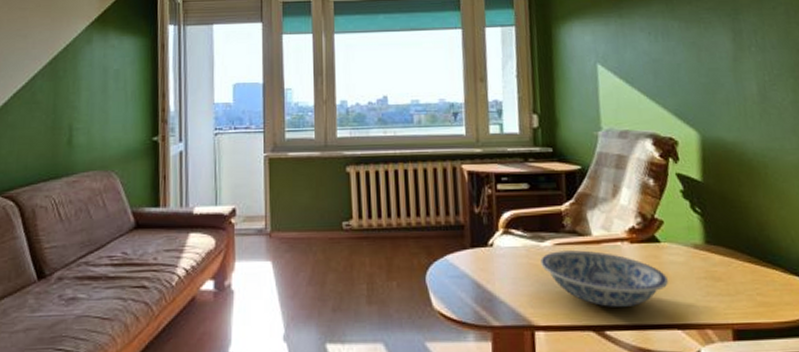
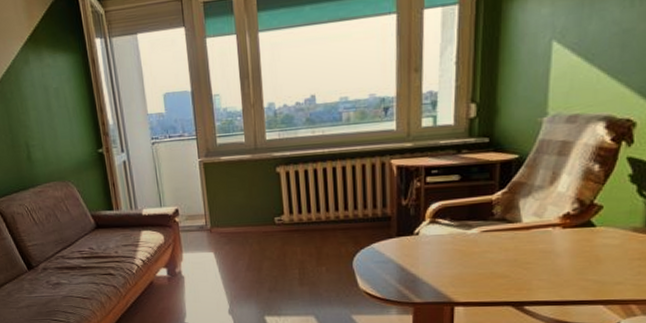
ceramic bowl: present [540,250,669,307] -> none [466,236,599,286]

